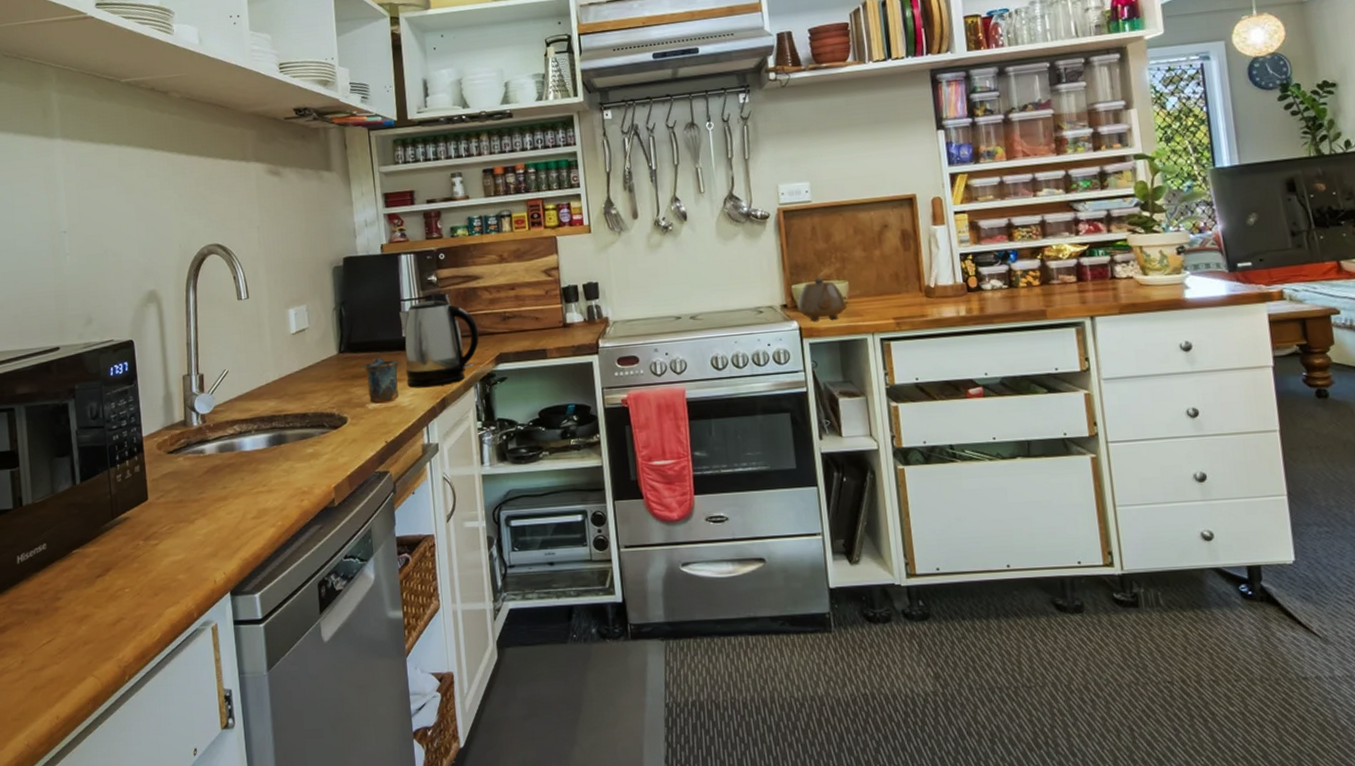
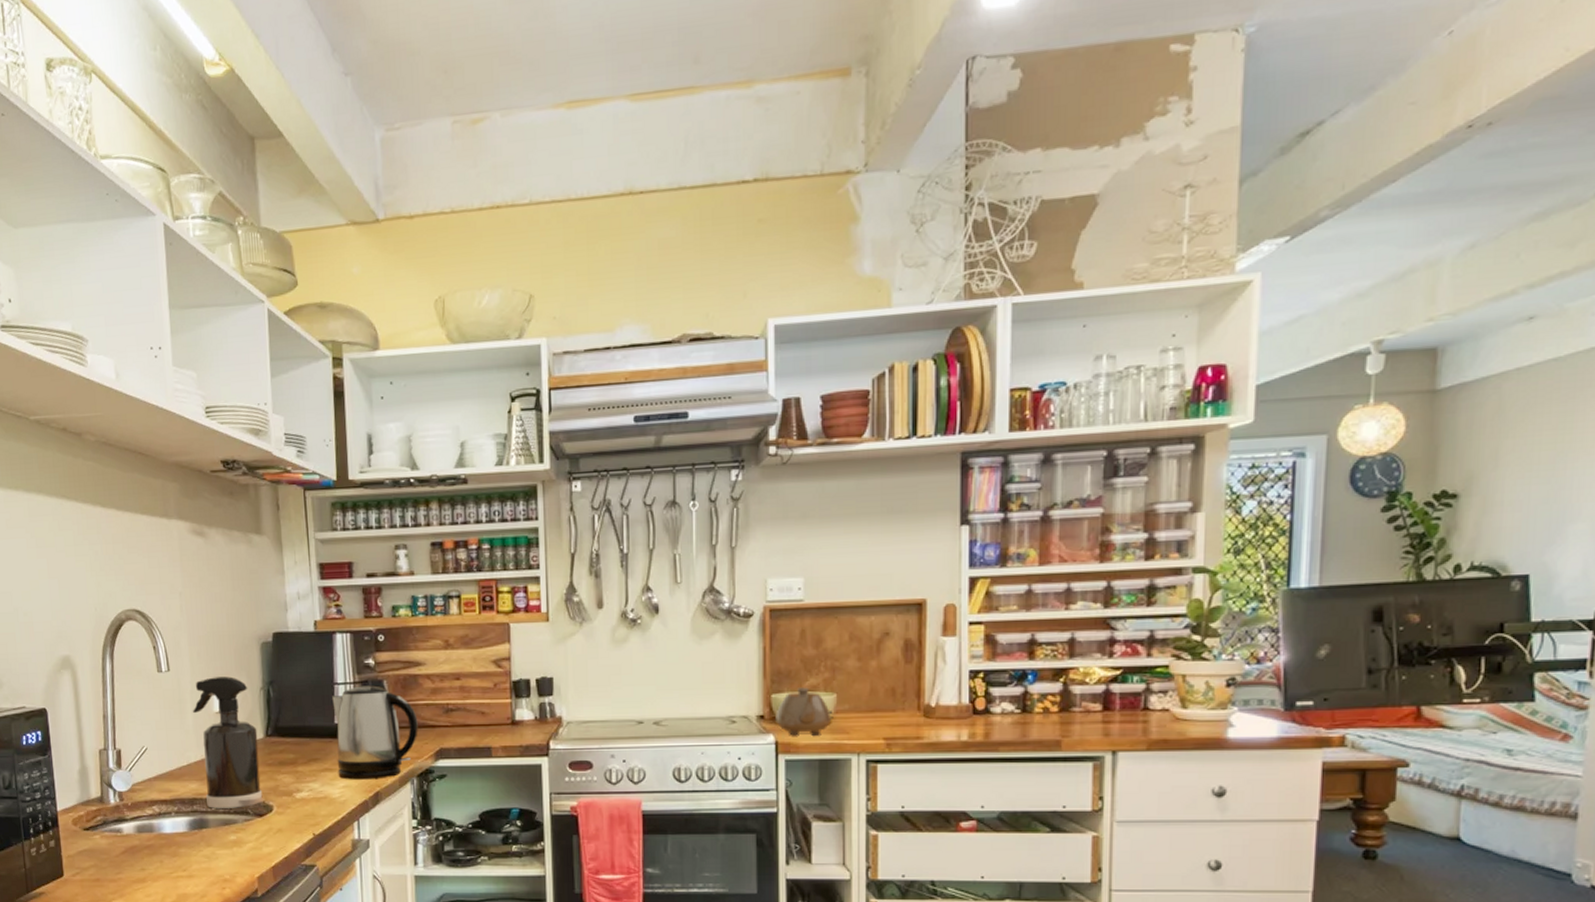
spray bottle: none [270,300,338,424] -> present [192,676,263,808]
mug: present [363,357,399,404] -> none [291,744,330,793]

